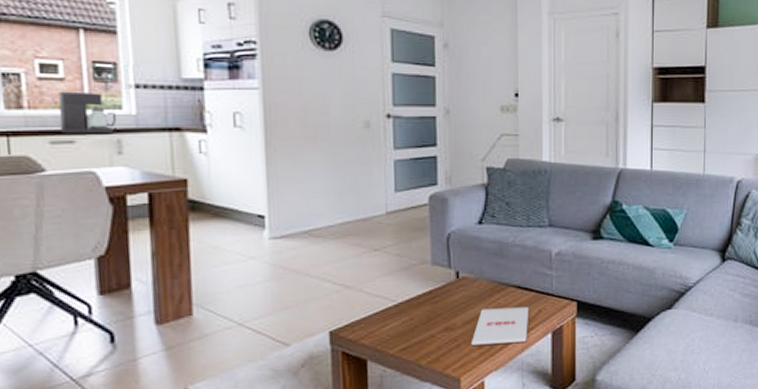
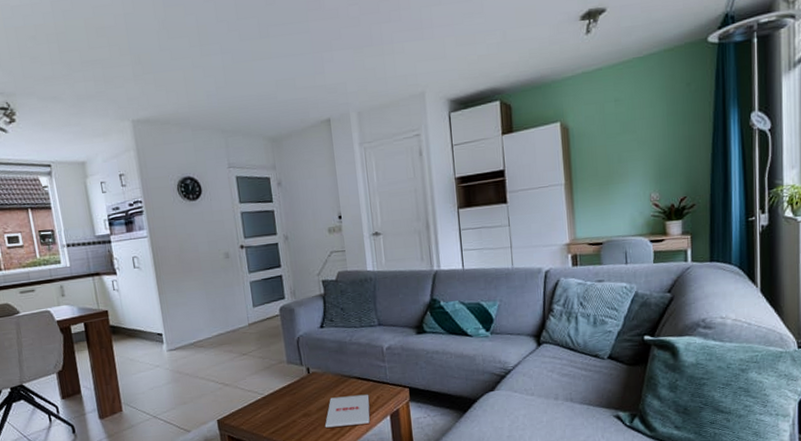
coffee maker: present [58,91,117,134] -> none [21,253,58,286]

